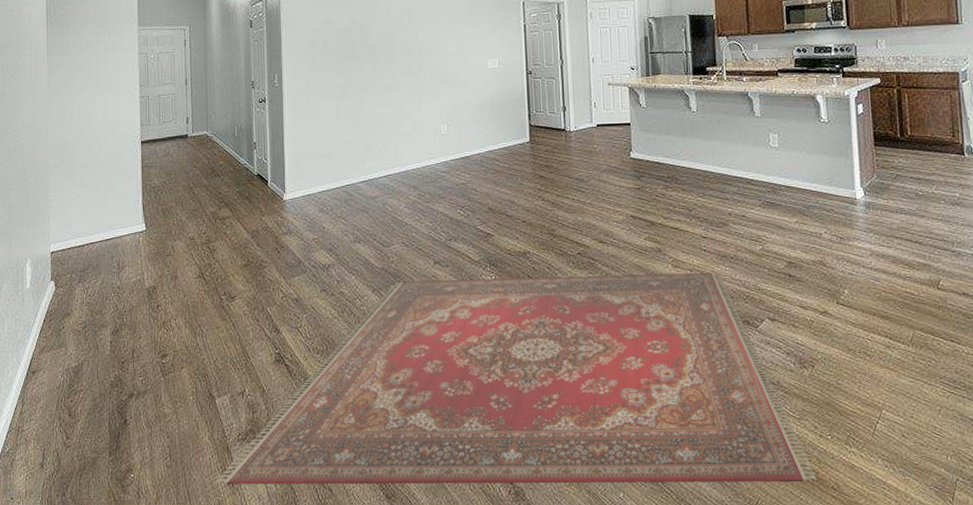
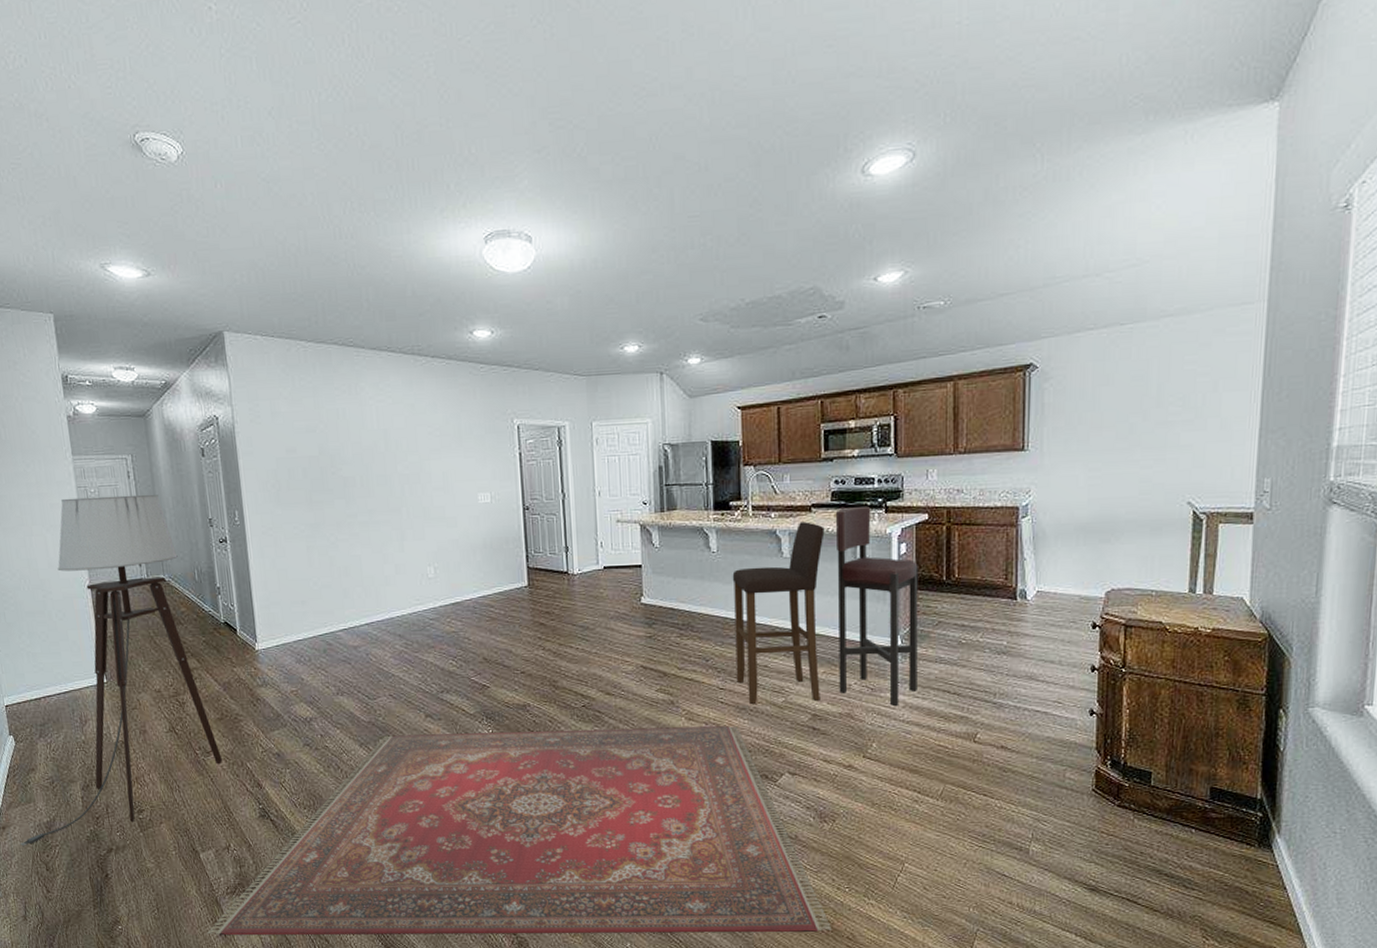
floor lamp: none [47,60,244,392] -> present [20,494,222,847]
bar stool: none [711,85,794,252] -> present [732,521,825,704]
bar stool: none [799,71,882,254] -> present [835,506,918,706]

